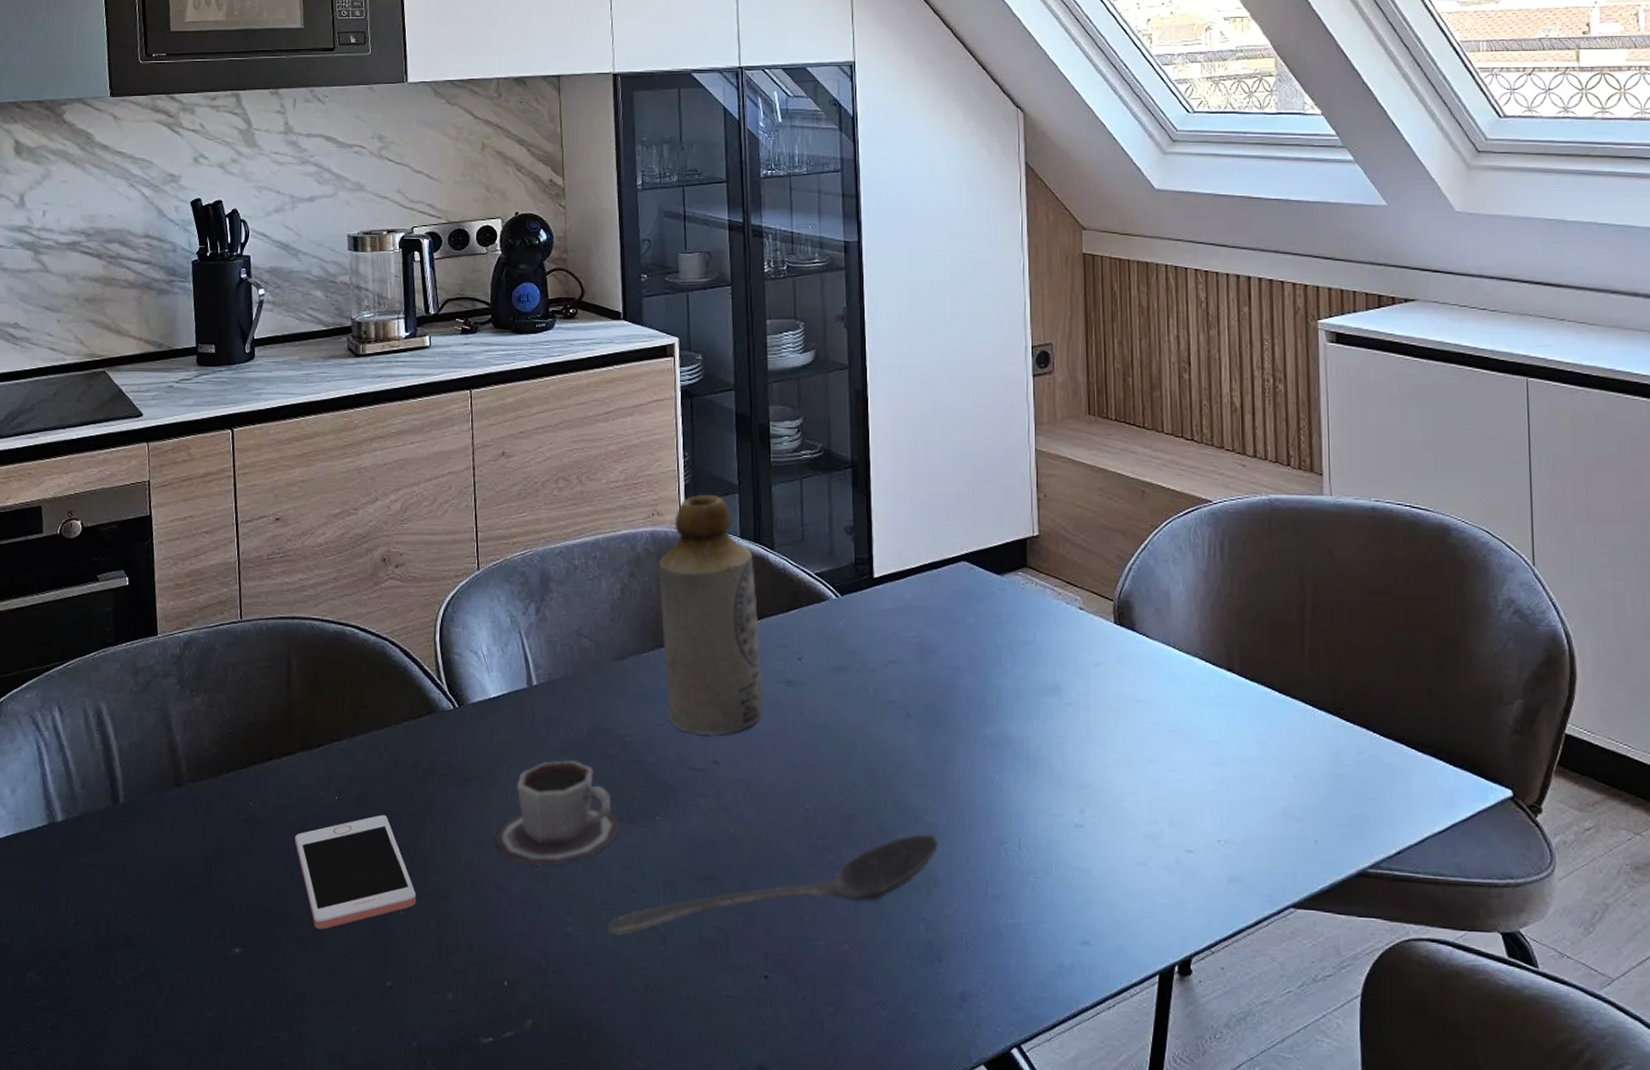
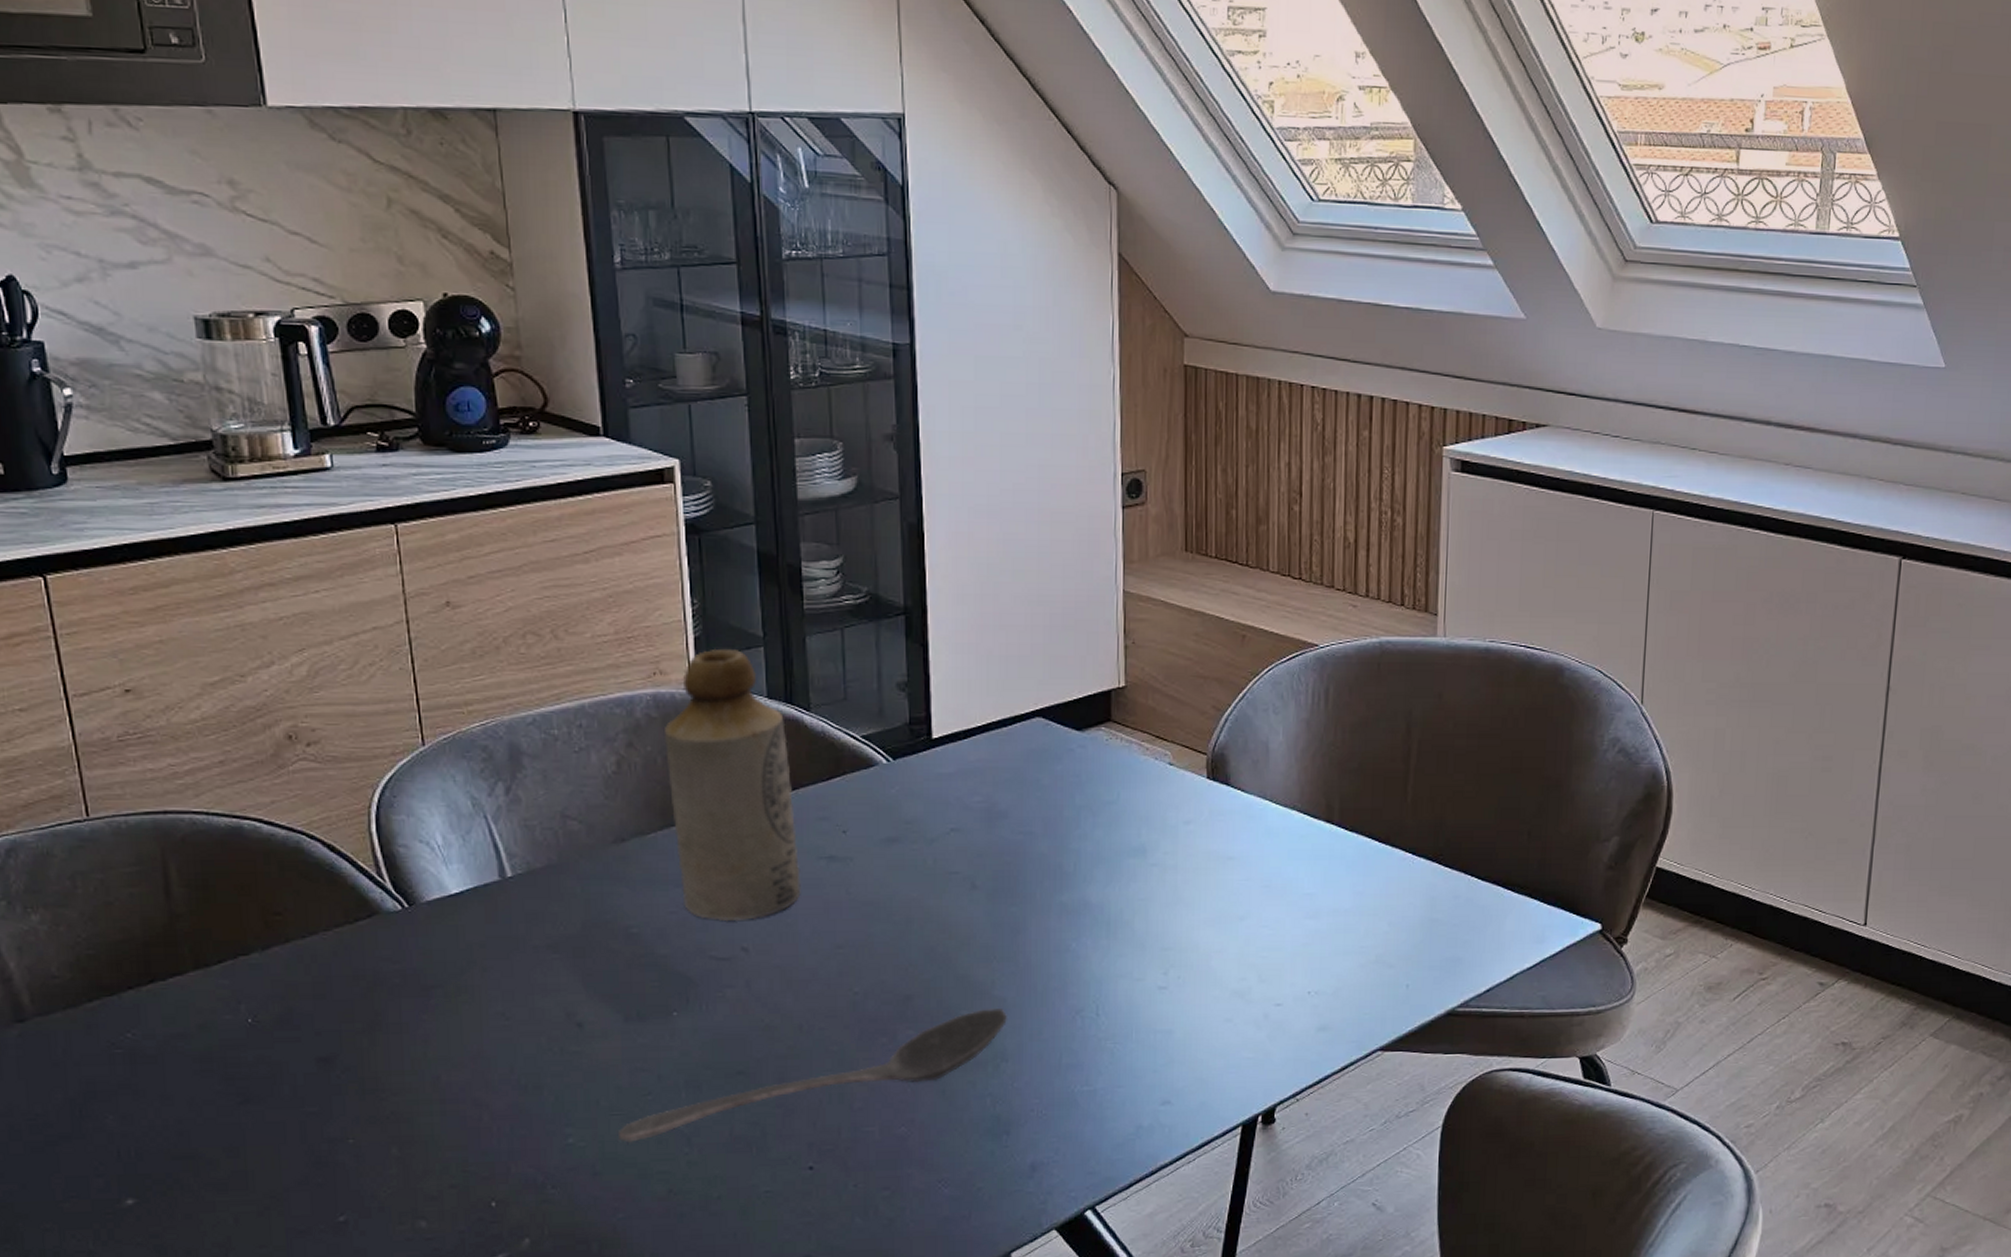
cell phone: present [295,814,417,930] -> none [196,1035,370,1169]
cup: present [494,760,620,866] -> none [467,959,629,1077]

